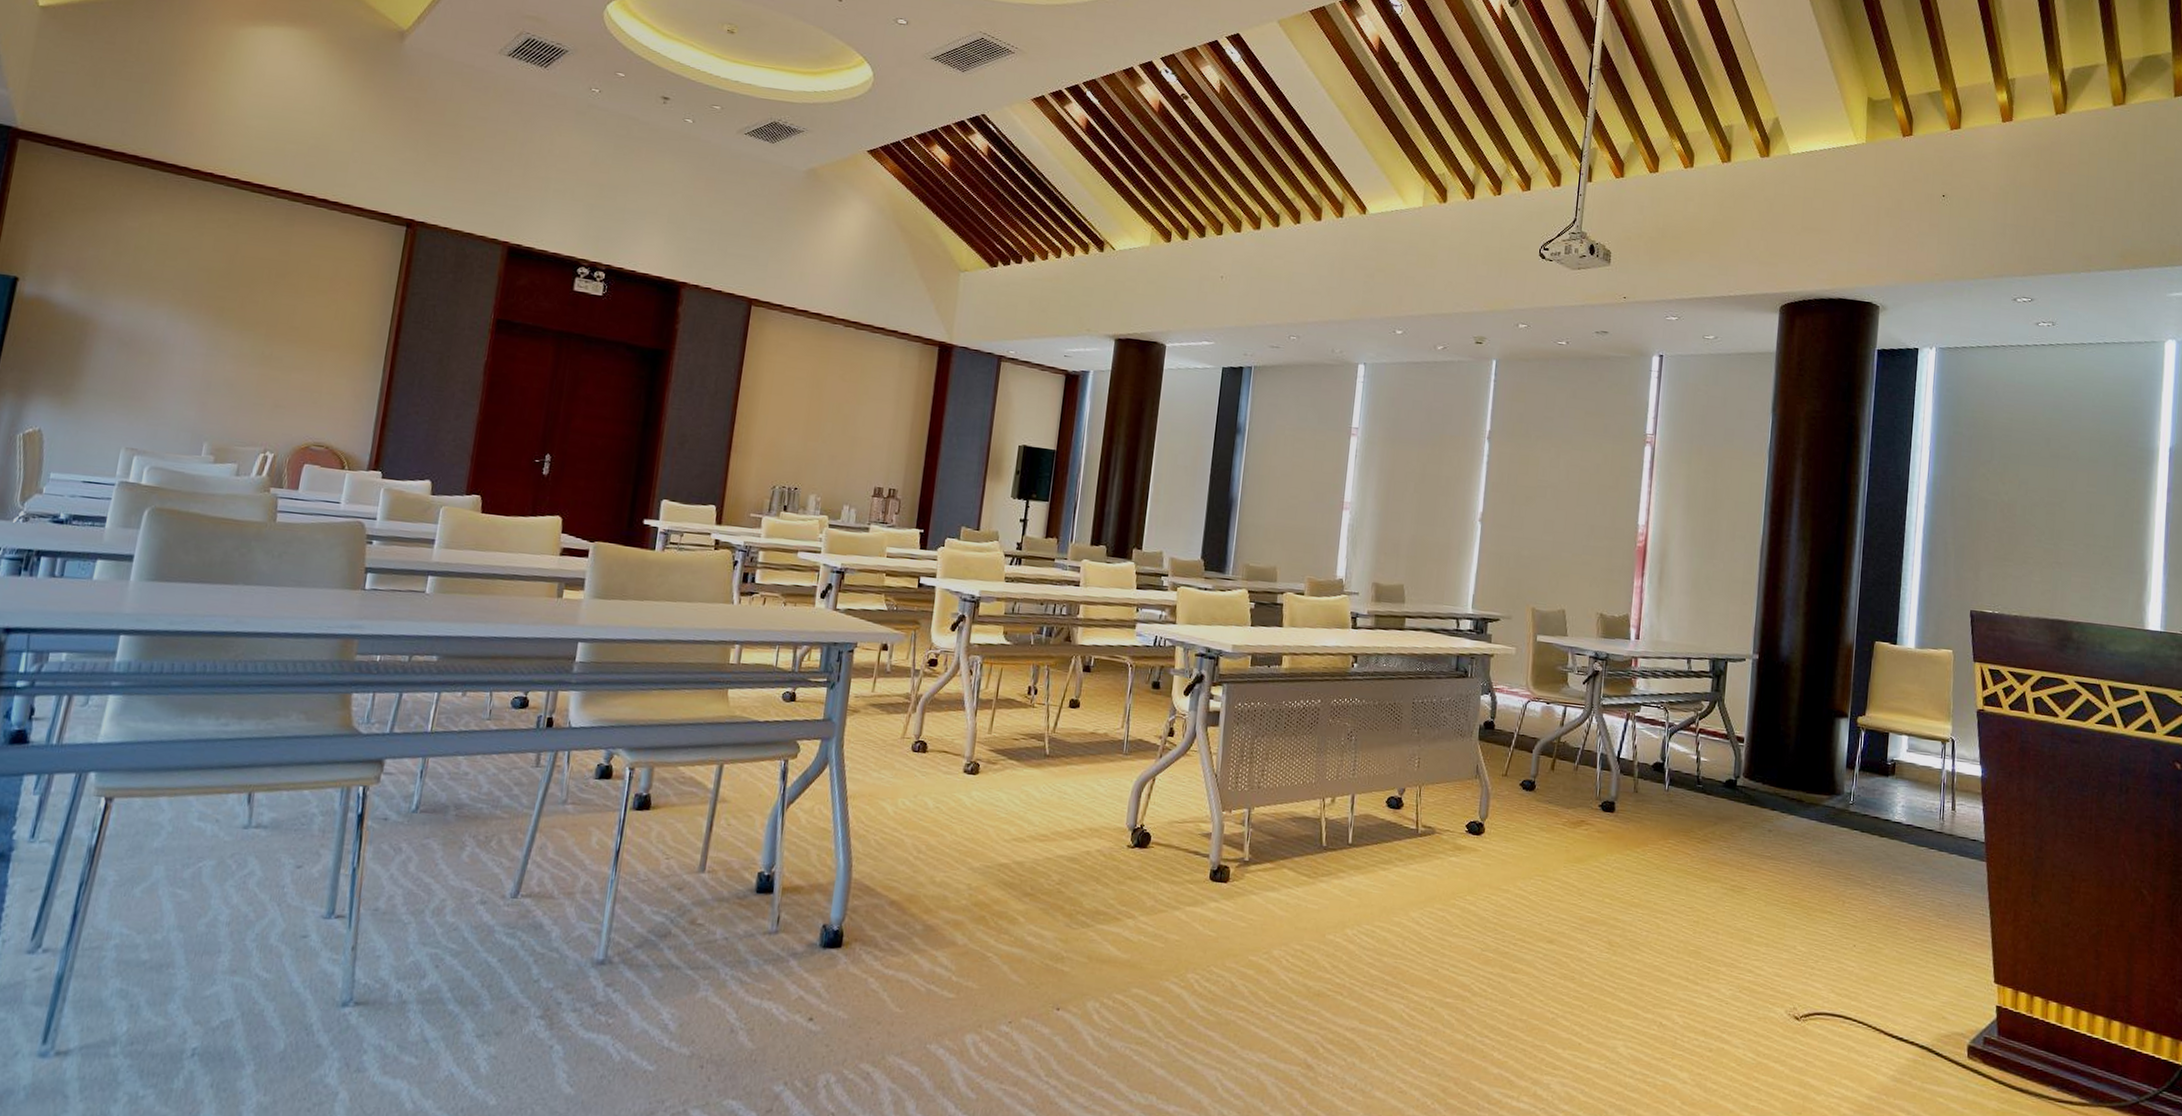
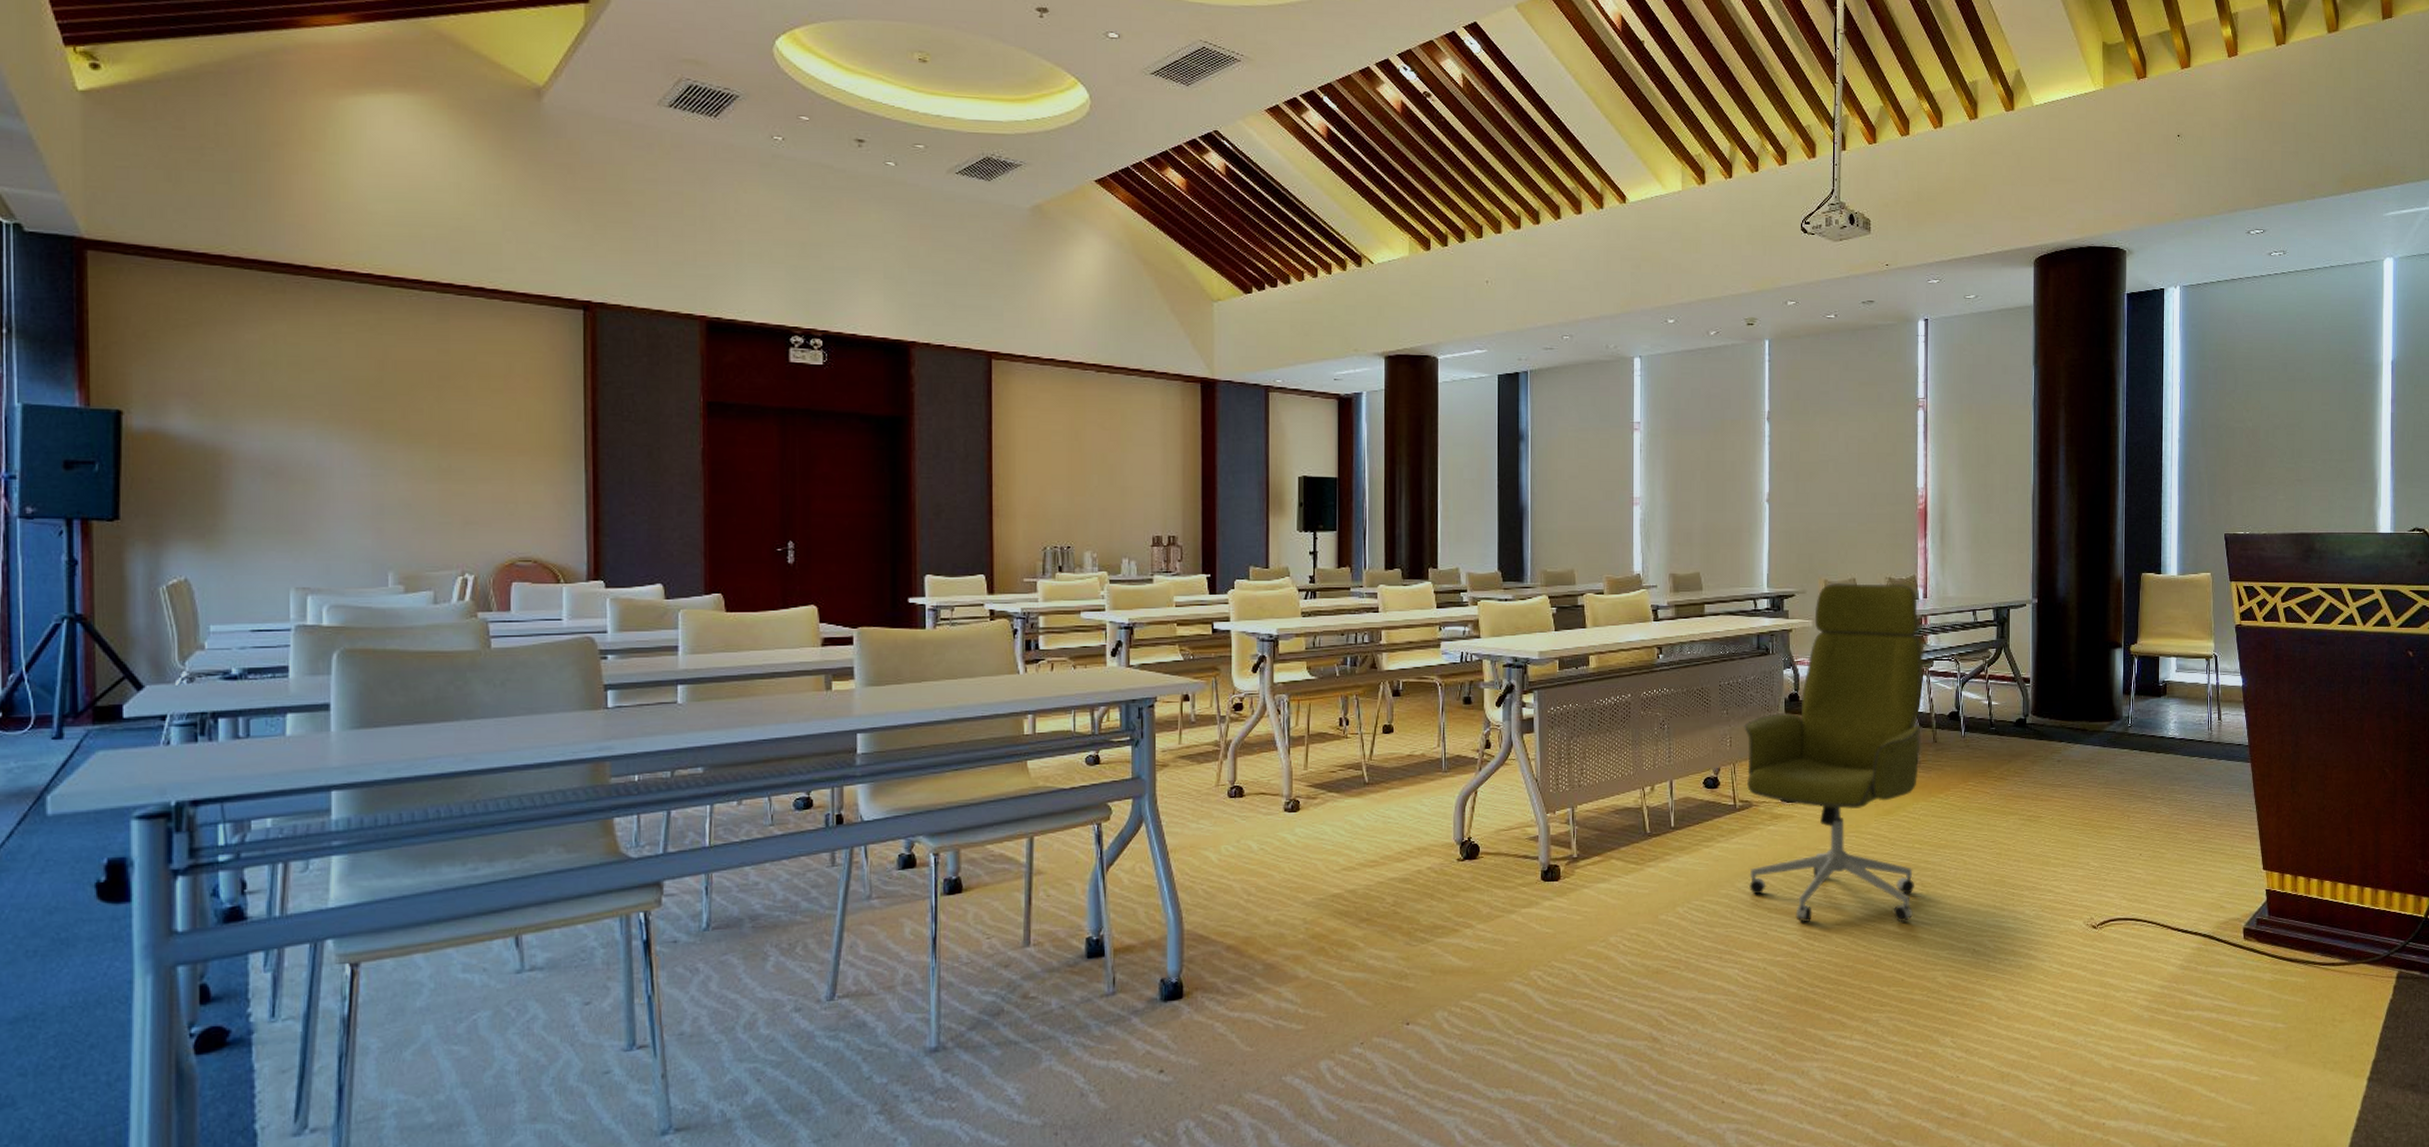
office chair: none [1424,612,1631,980] -> present [1744,583,1924,922]

